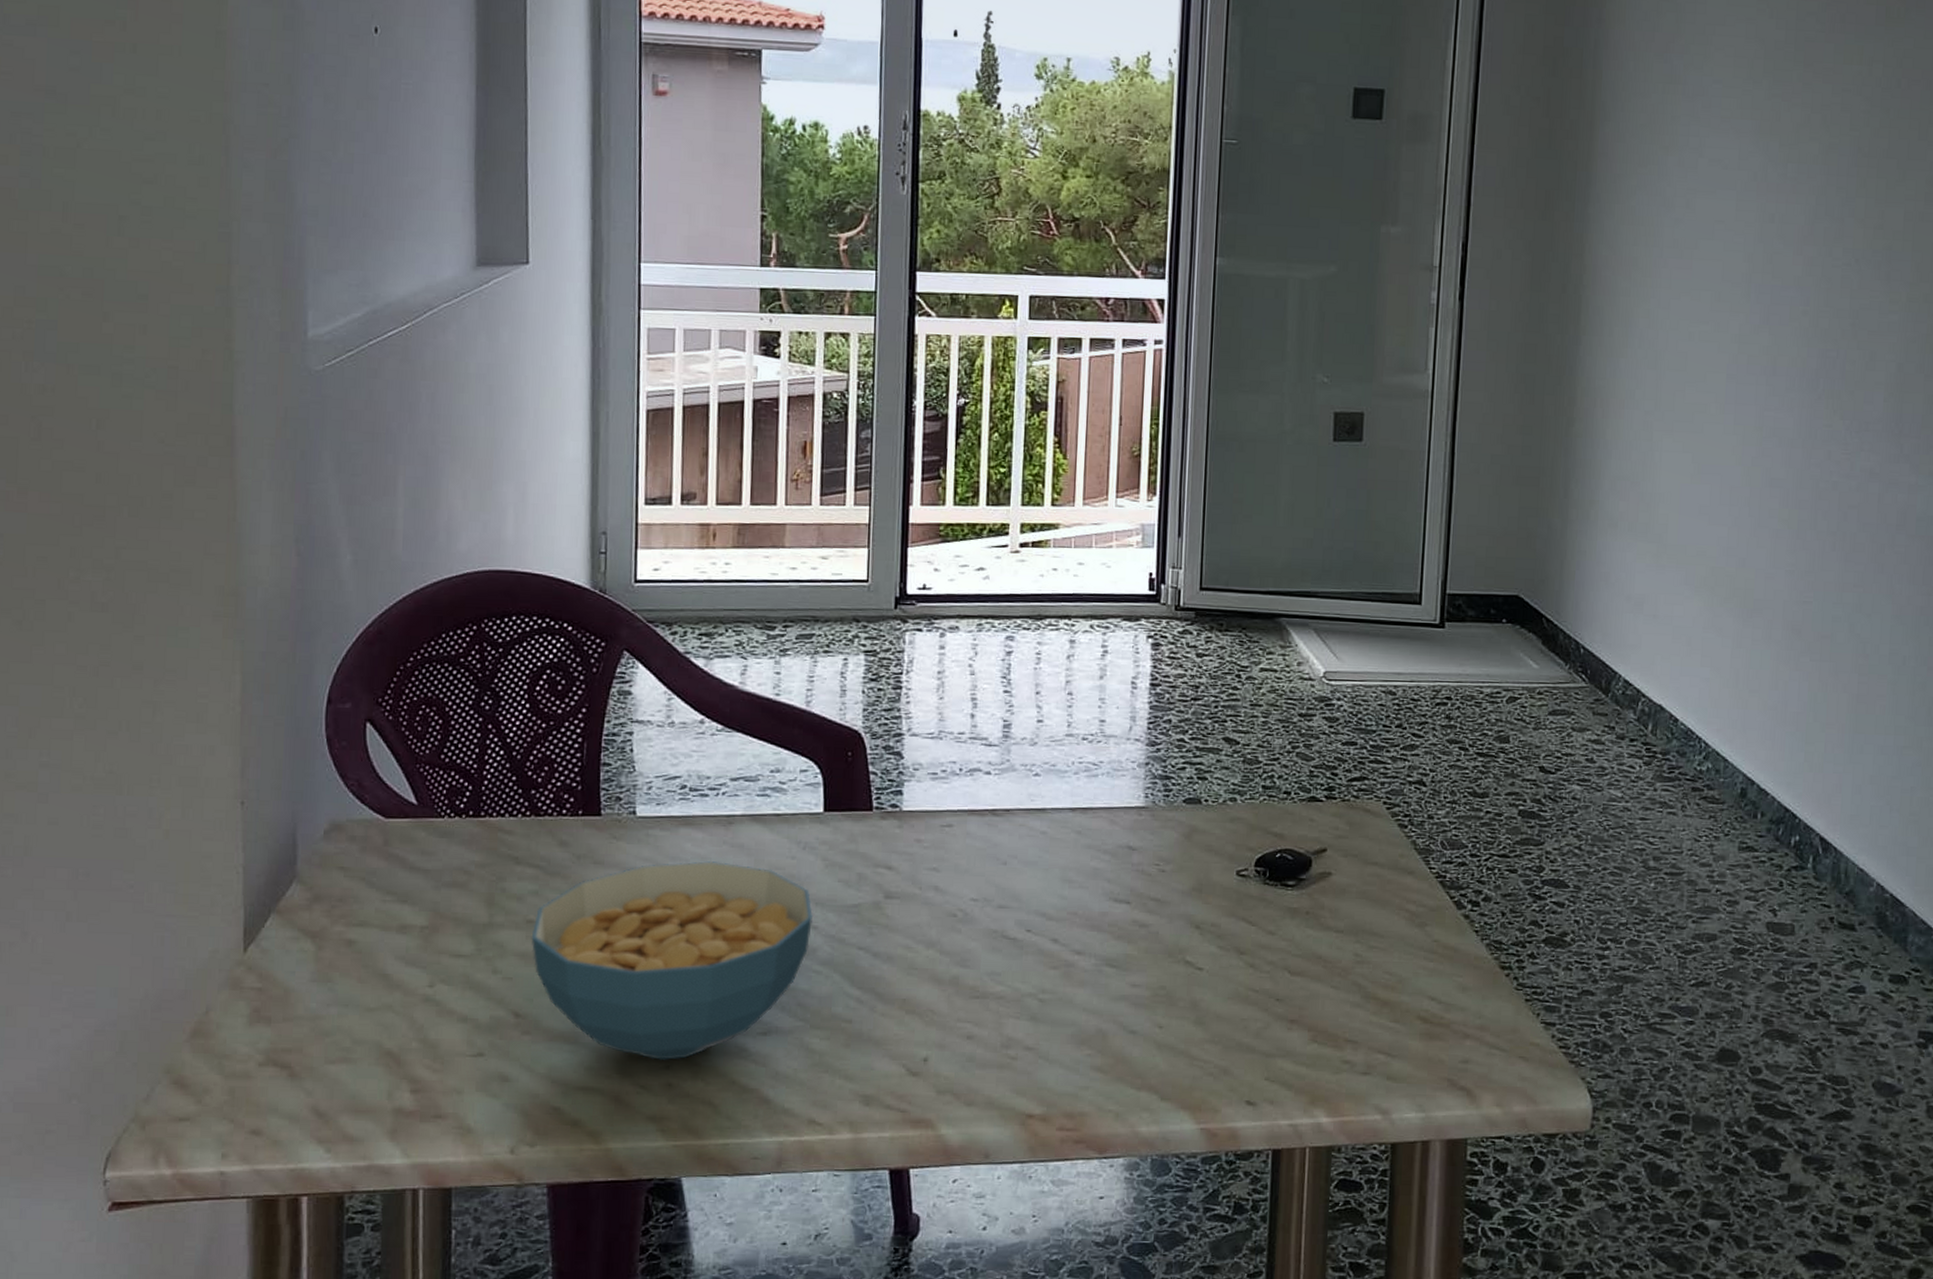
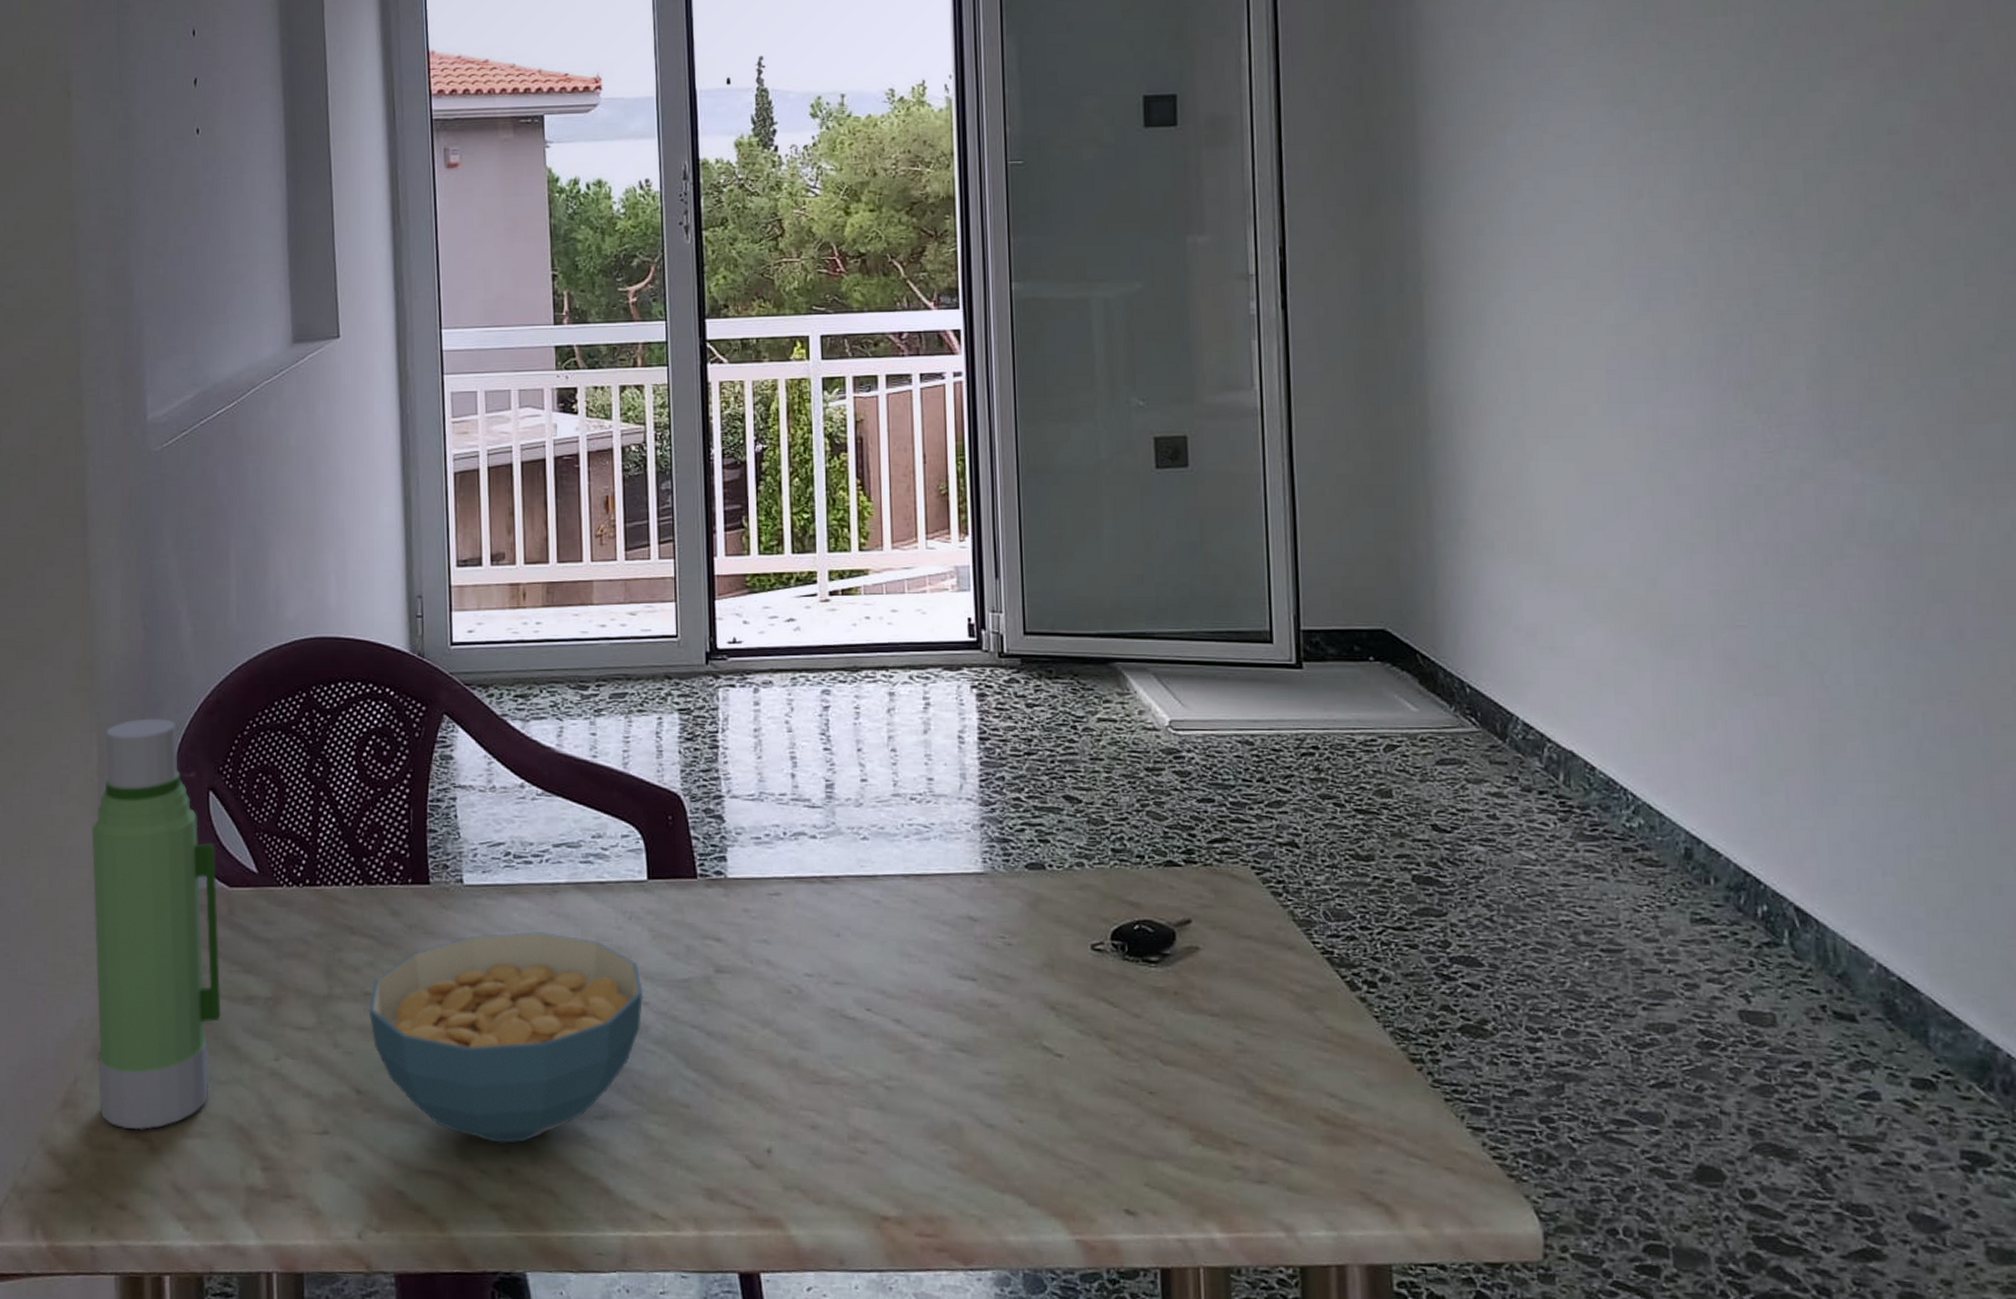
water bottle: none [232,647,373,1058] -> present [91,718,221,1131]

